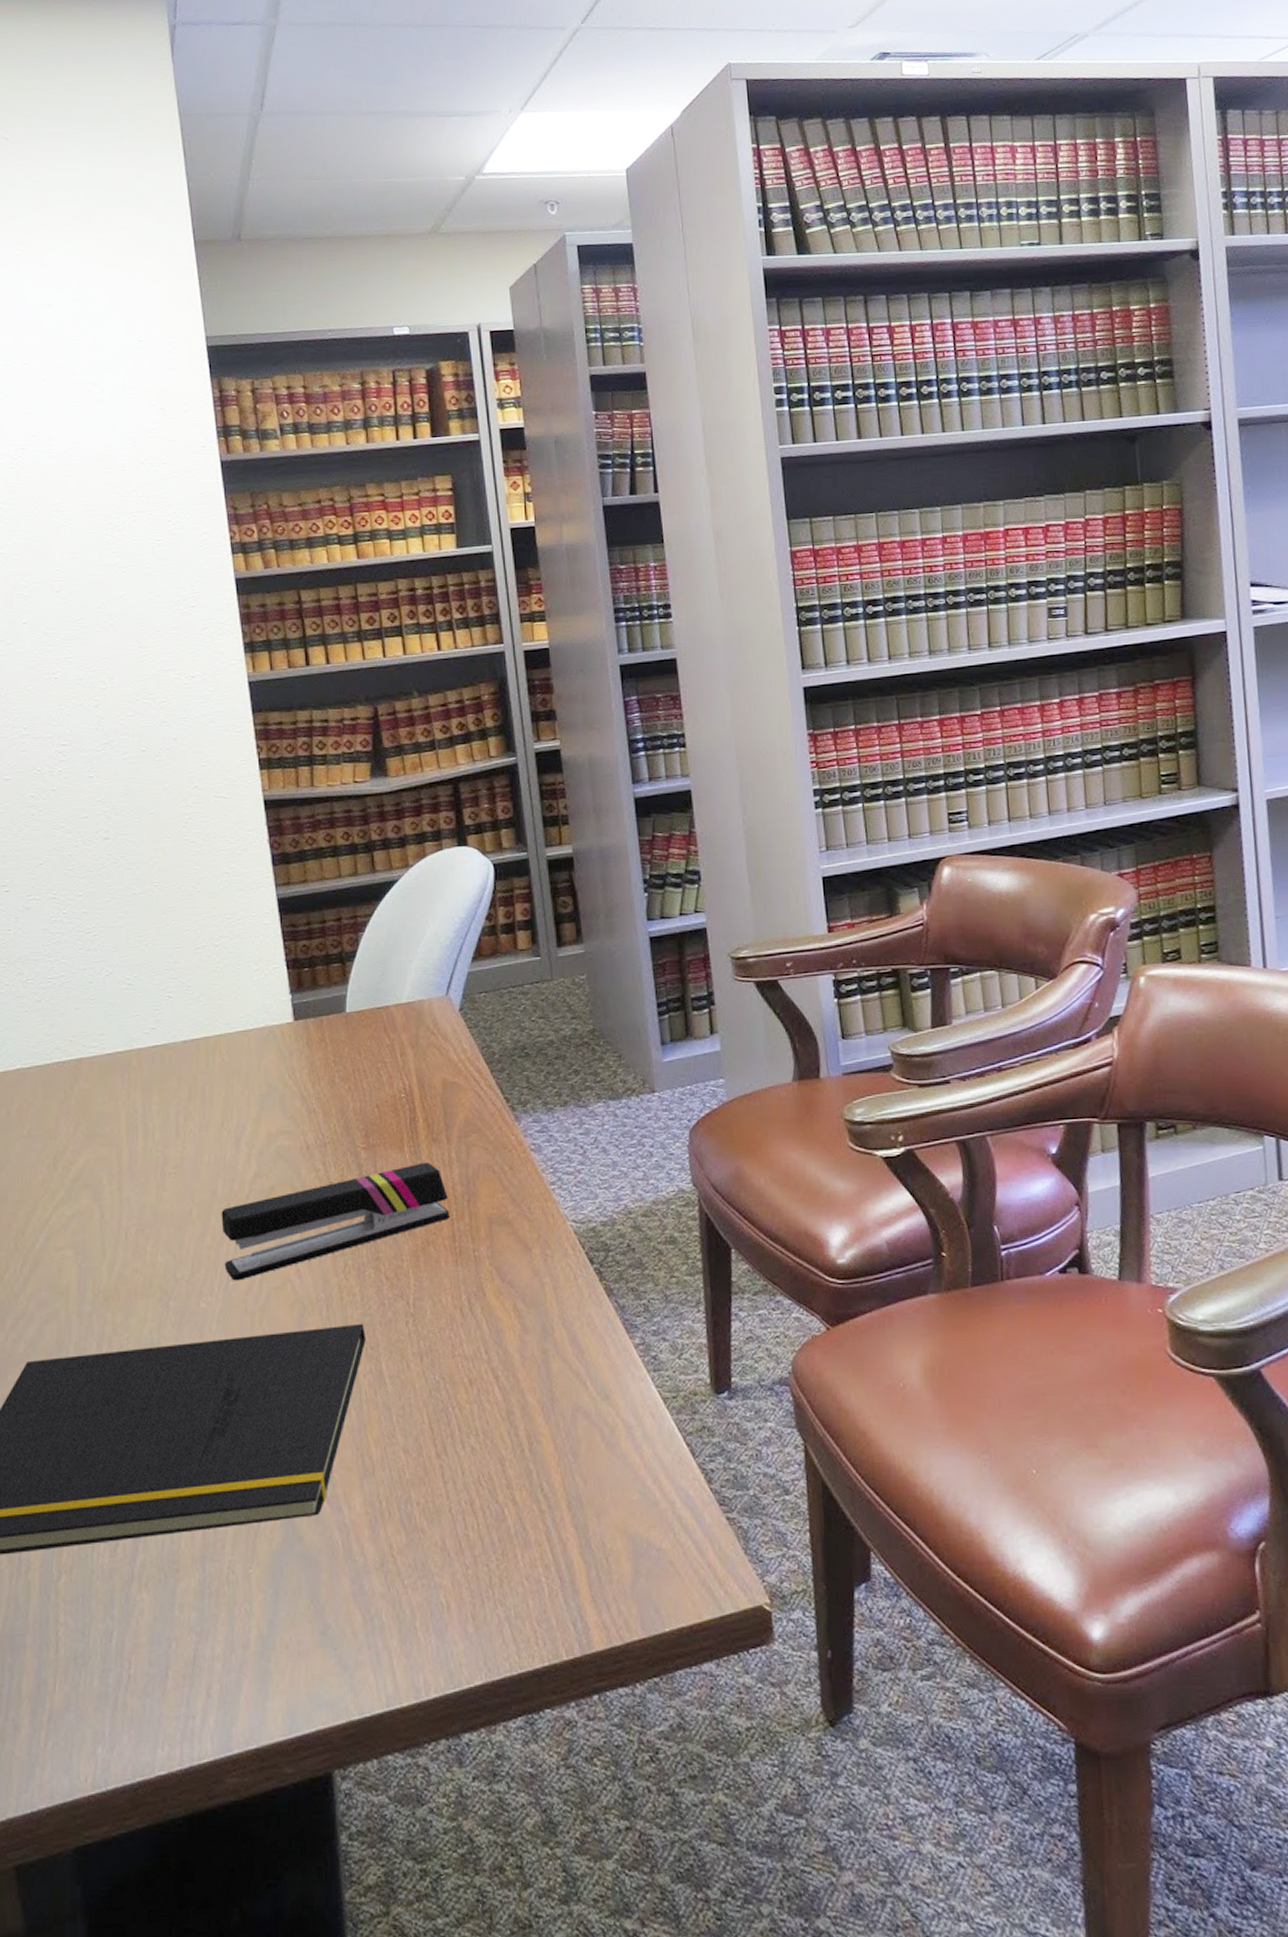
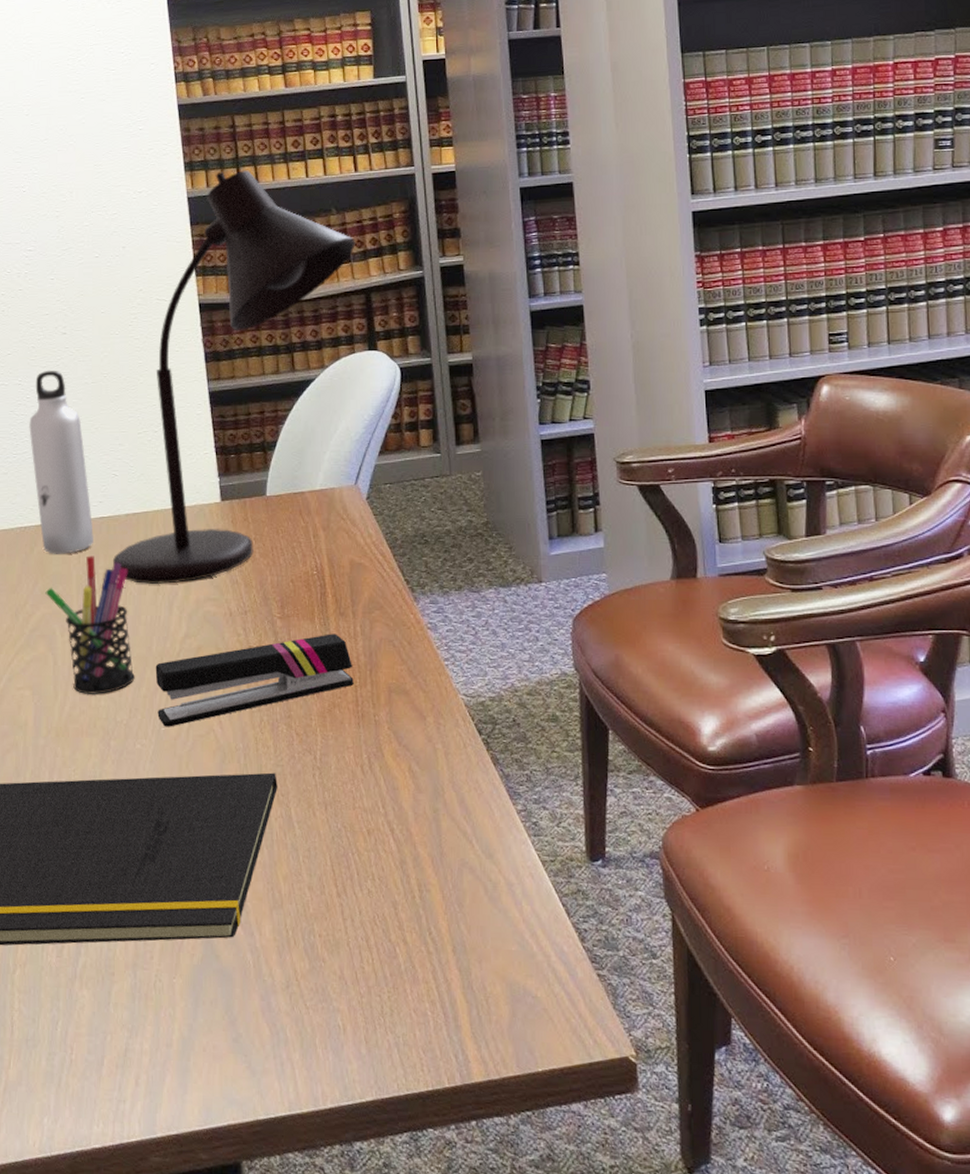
water bottle: none [66,880,145,1091] -> present [29,370,94,554]
pen holder: none [89,1090,197,1251] -> present [45,556,135,696]
desk lamp: none [169,650,442,1119] -> present [113,170,357,584]

